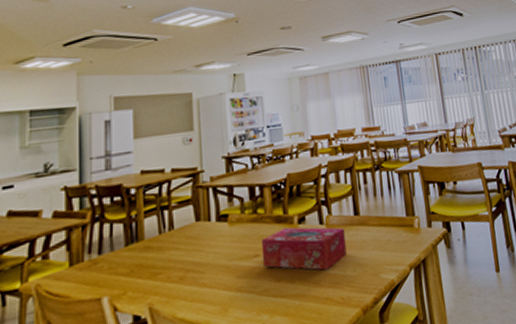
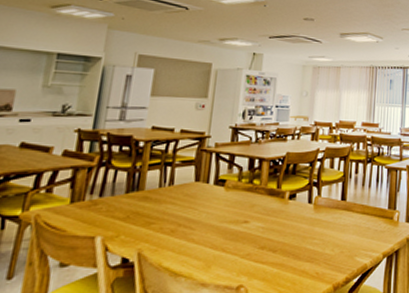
tissue box: present [261,227,347,270] -> none [249,202,330,245]

